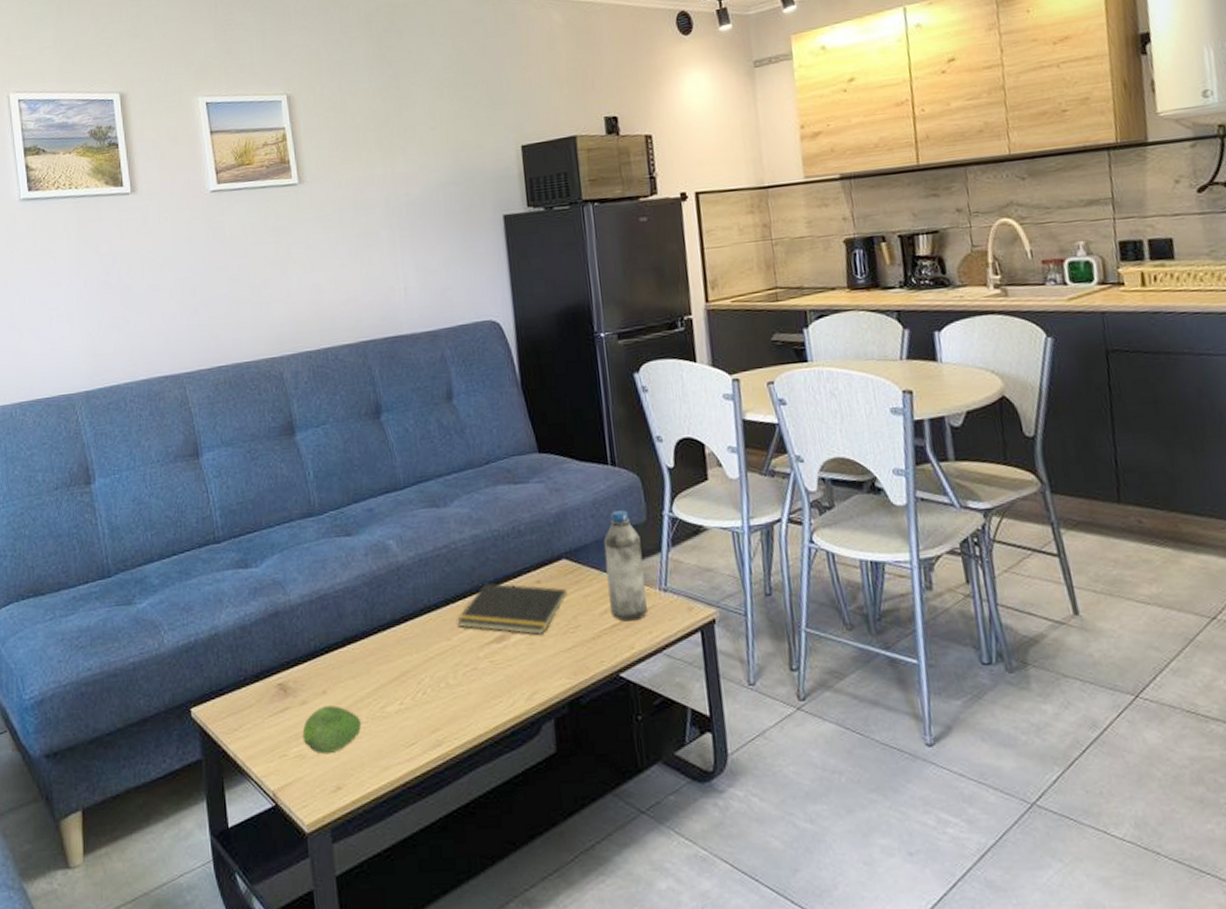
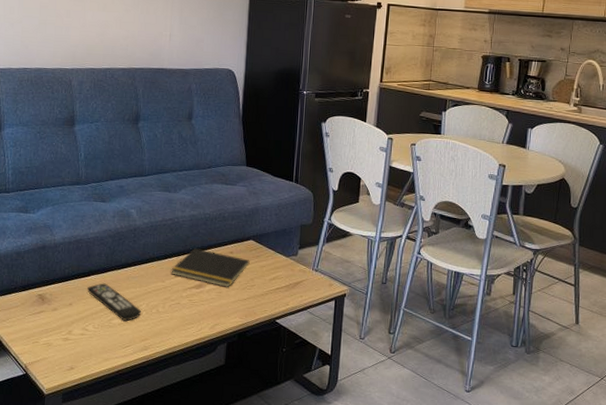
fruit: present [302,705,362,755] -> none [51,313,94,346]
remote control: none [344,653,425,706] -> present [87,283,142,321]
water bottle: present [603,510,647,622] -> none [277,213,306,288]

